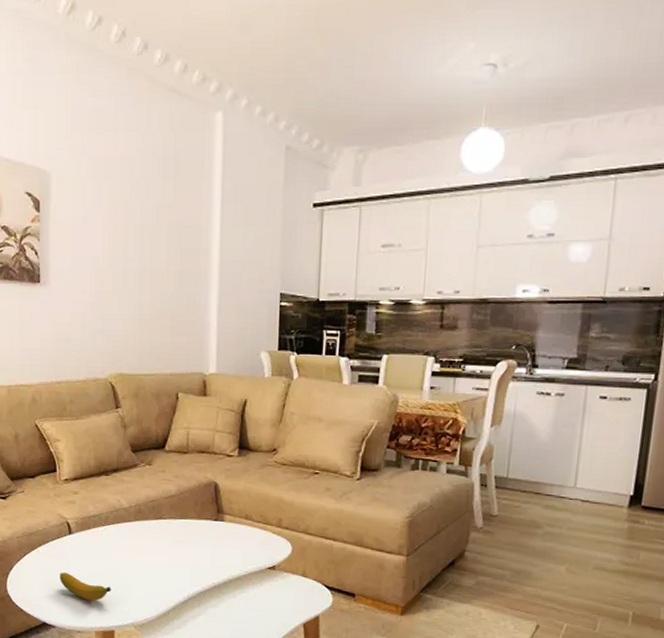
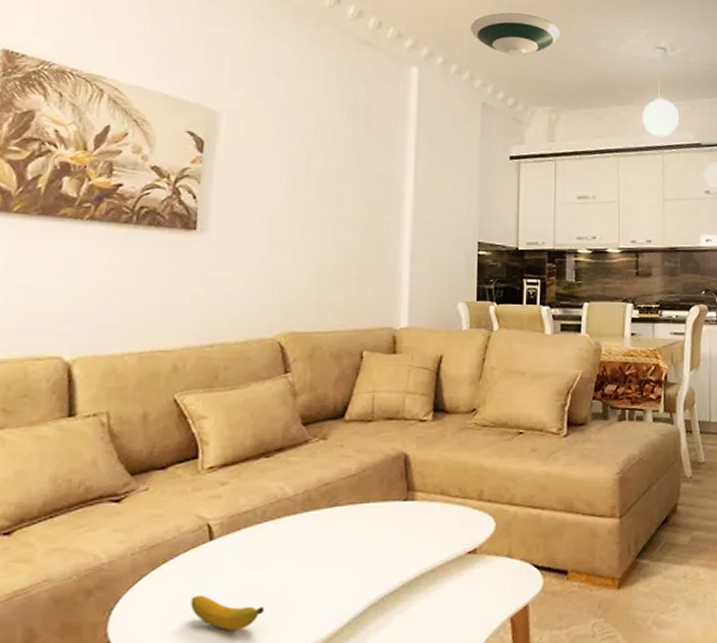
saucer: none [274,39,373,90] -> present [469,12,561,56]

